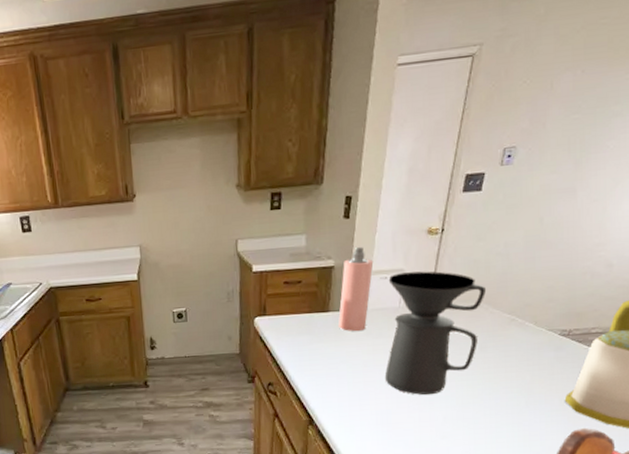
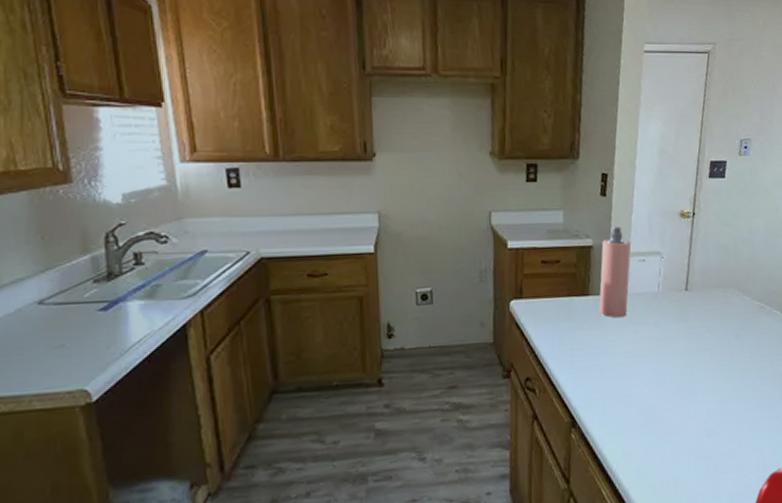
coffee maker: present [384,271,487,396] -> none [646,254,737,389]

